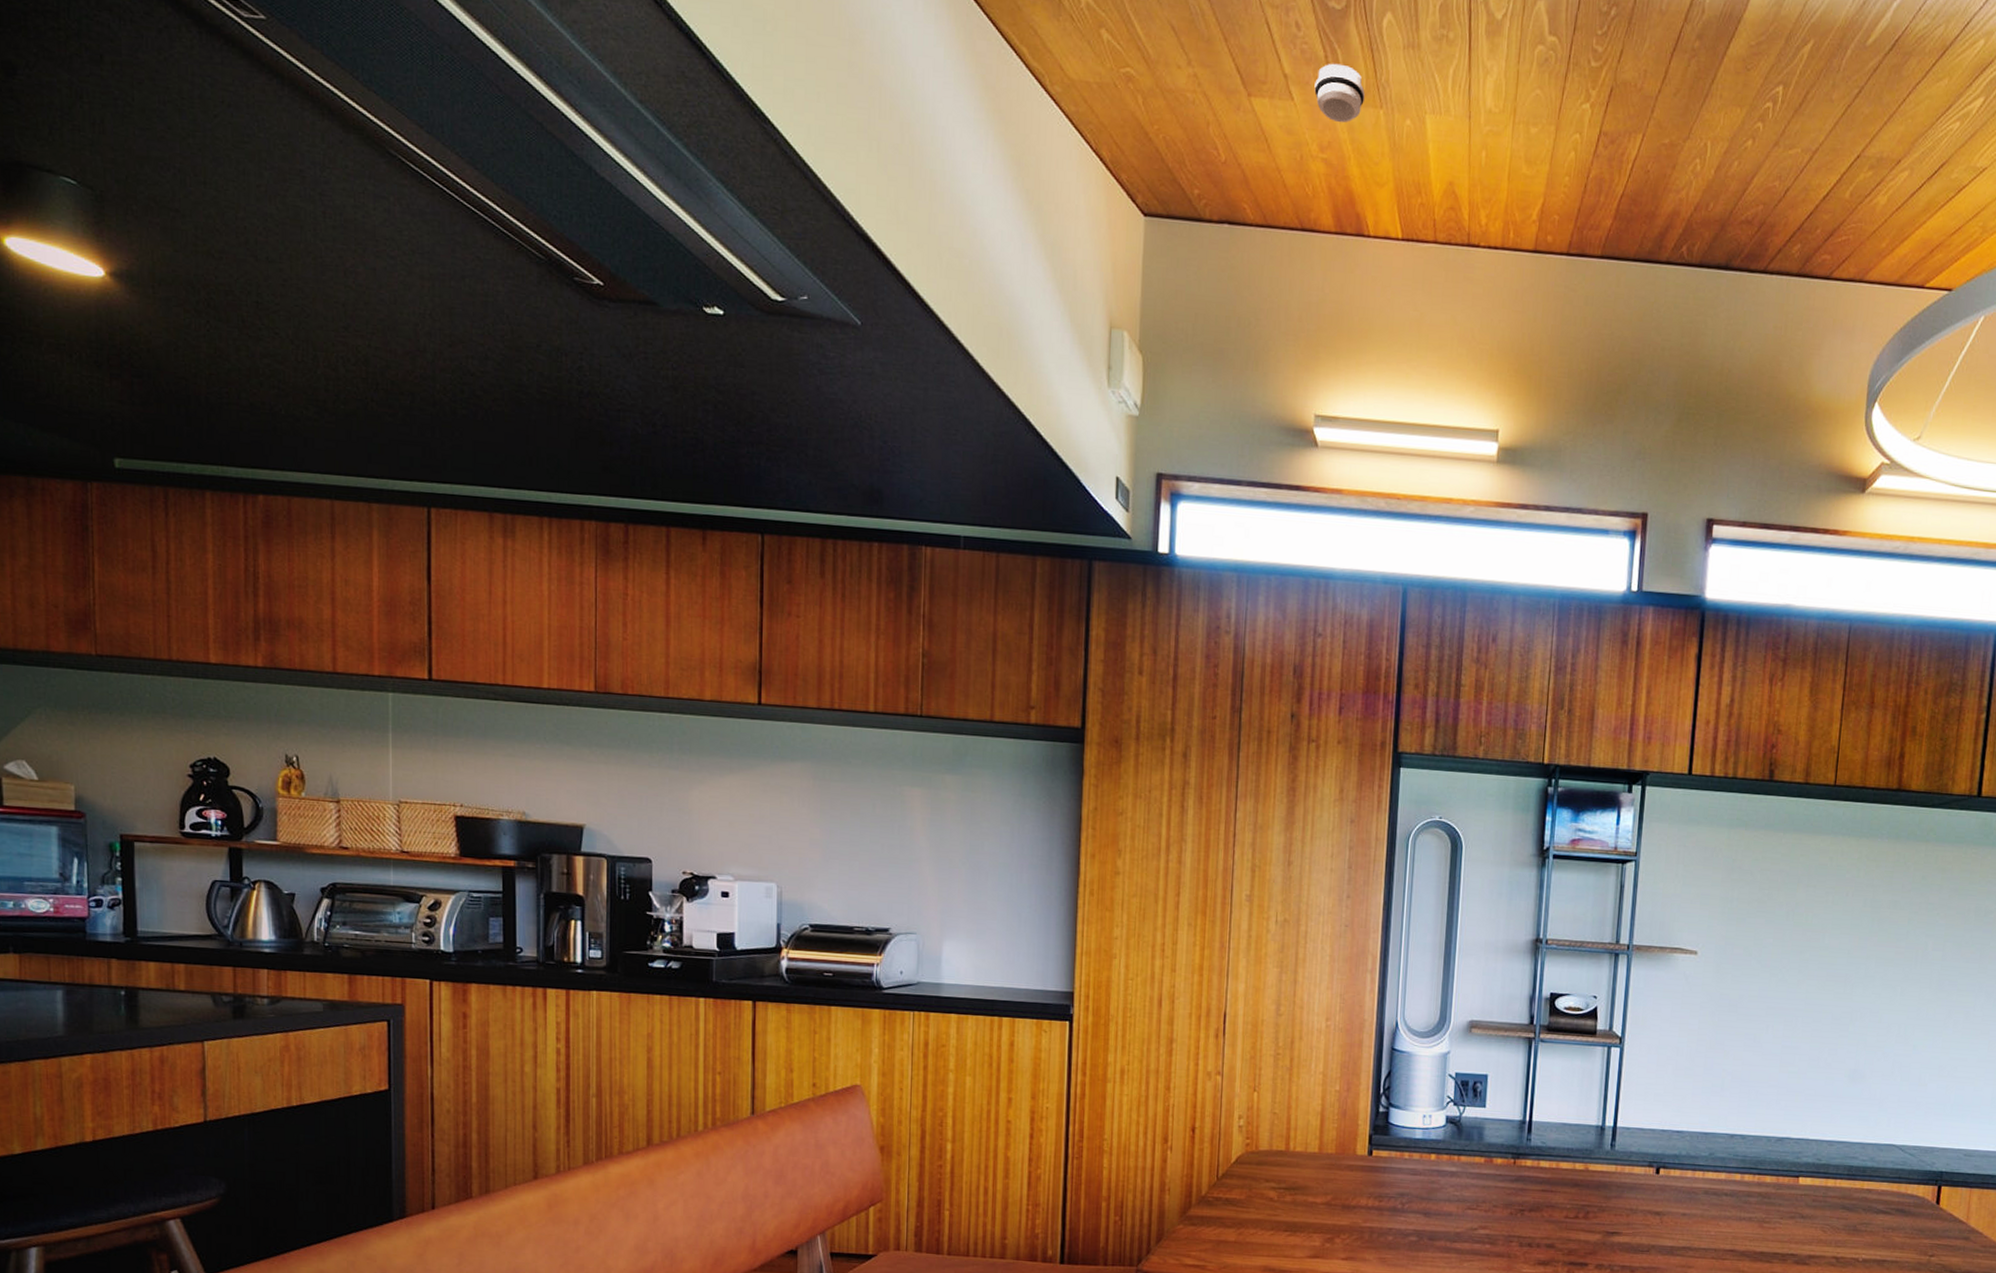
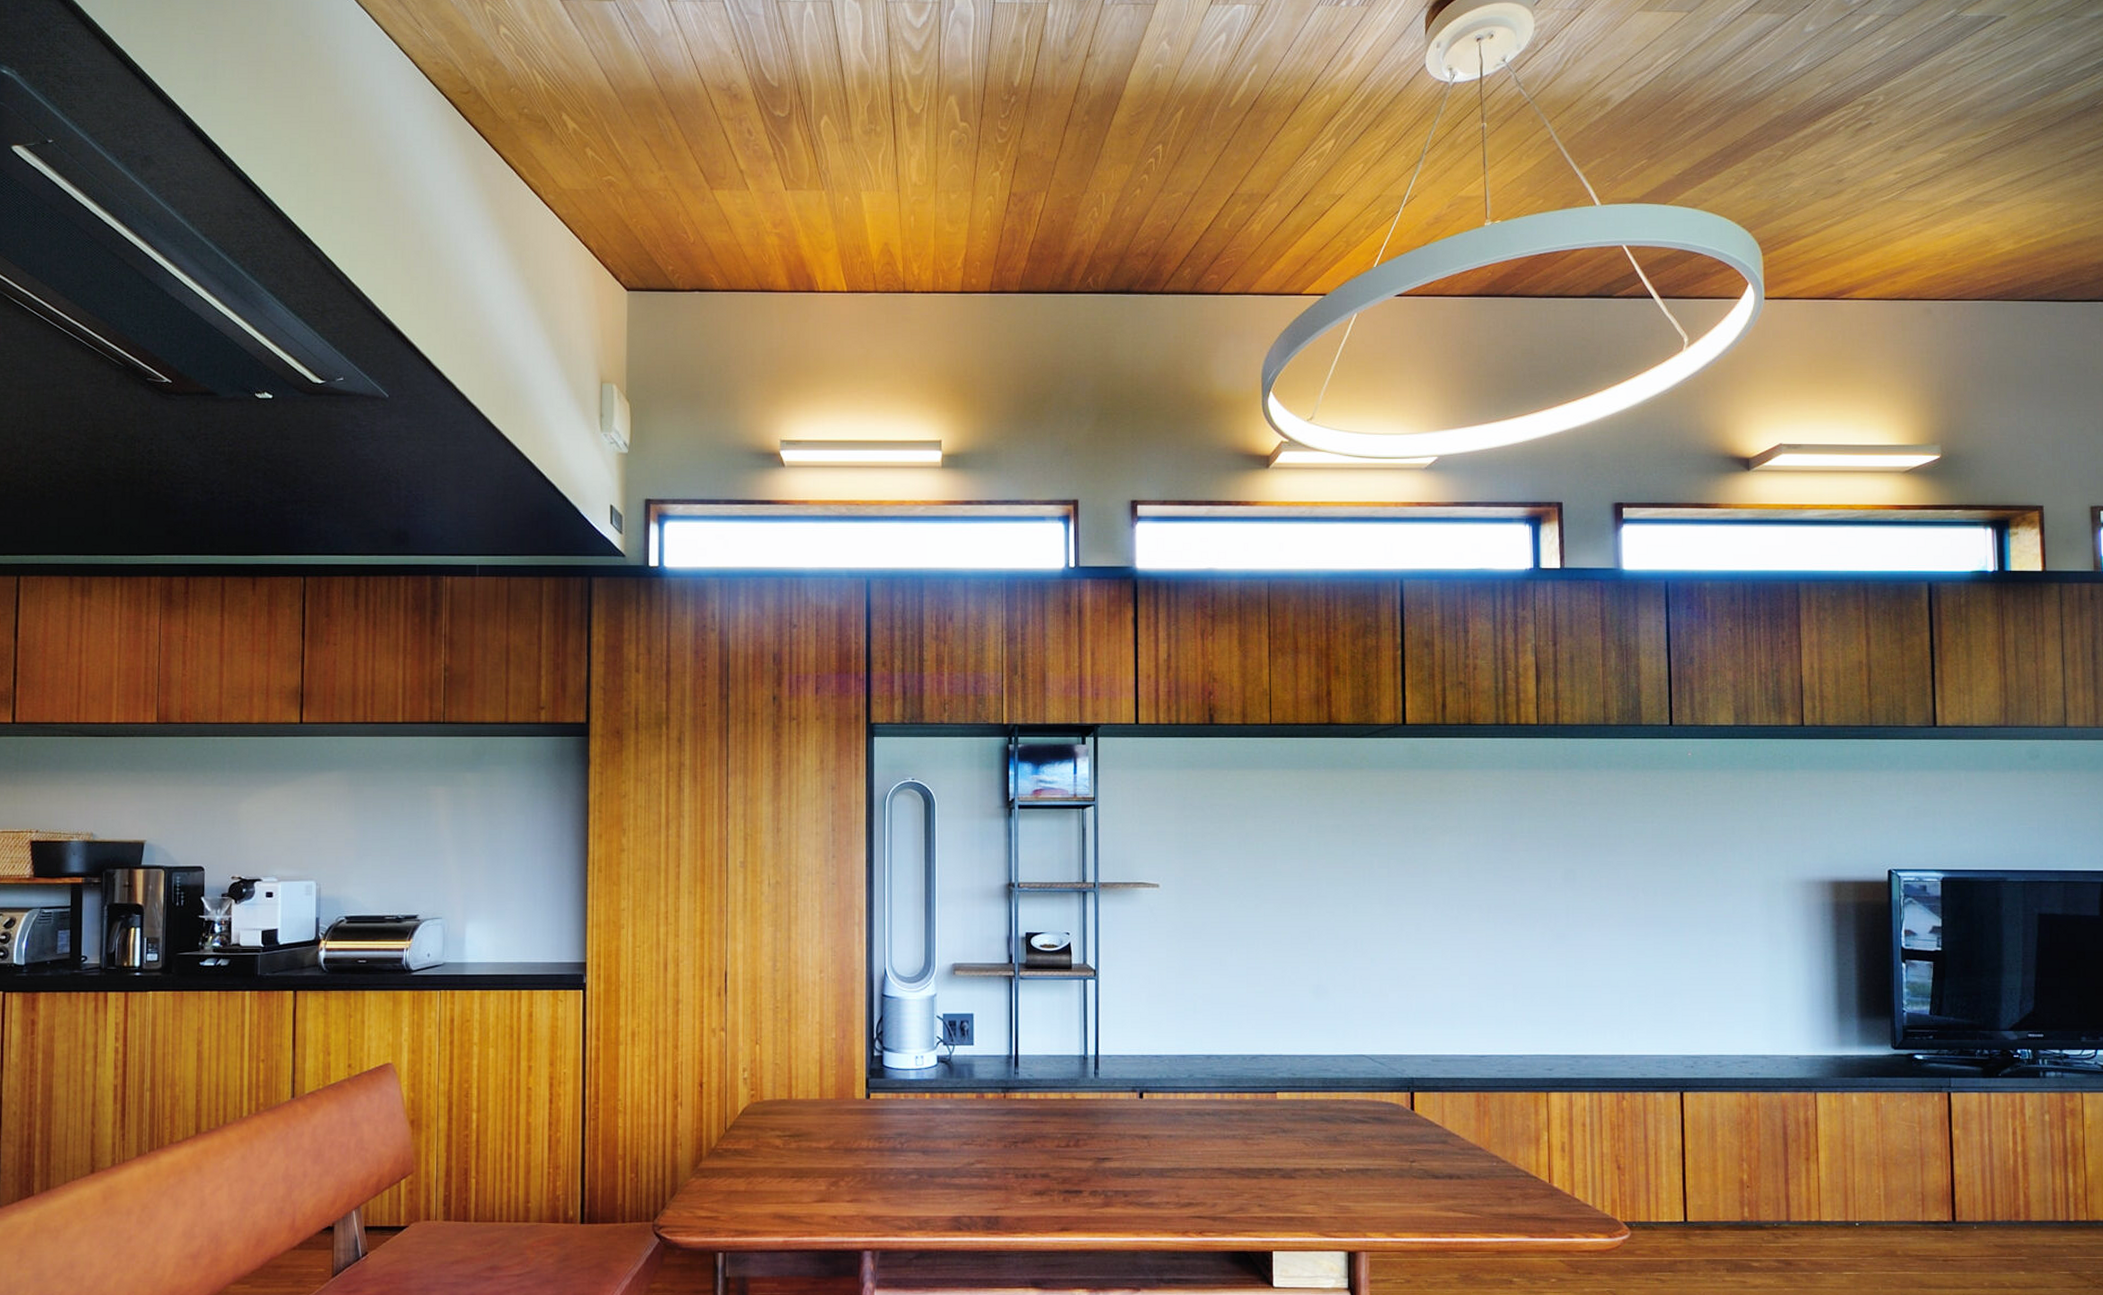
smoke detector: present [1314,63,1365,123] -> none [766,158,809,204]

